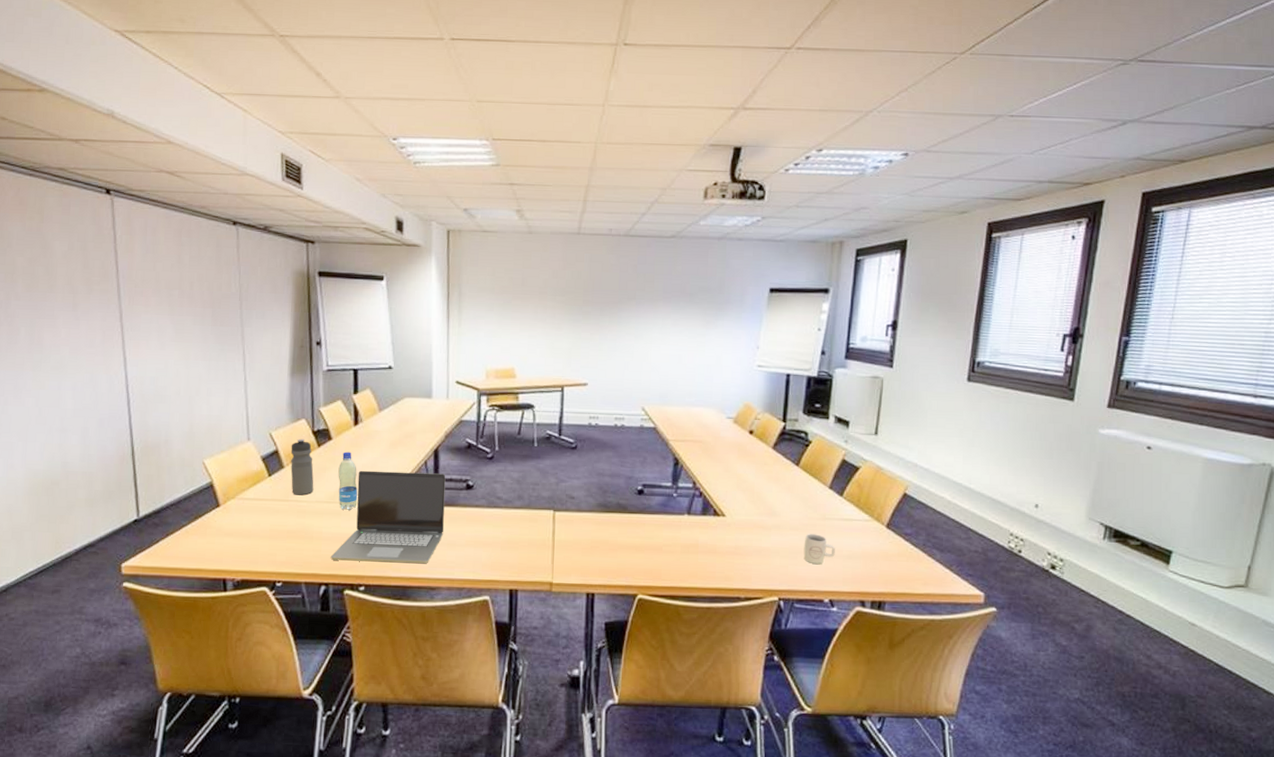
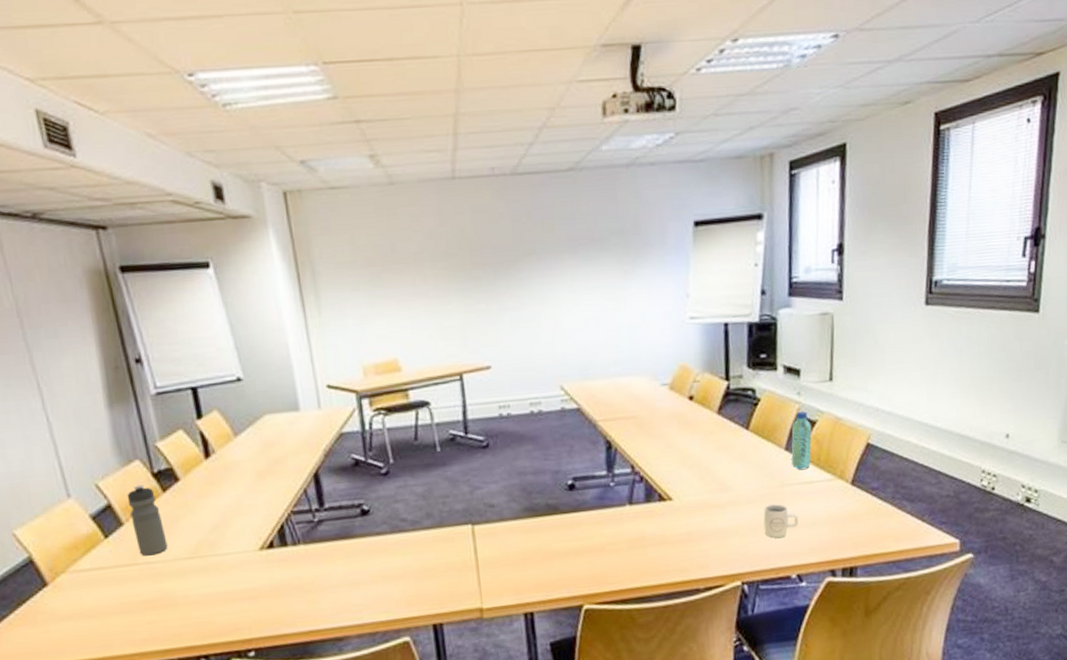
laptop: present [330,470,446,564] -> none [204,501,343,627]
bottle: present [338,451,358,510] -> none [194,492,228,565]
water bottle: none [834,457,855,507] -> present [791,411,812,470]

